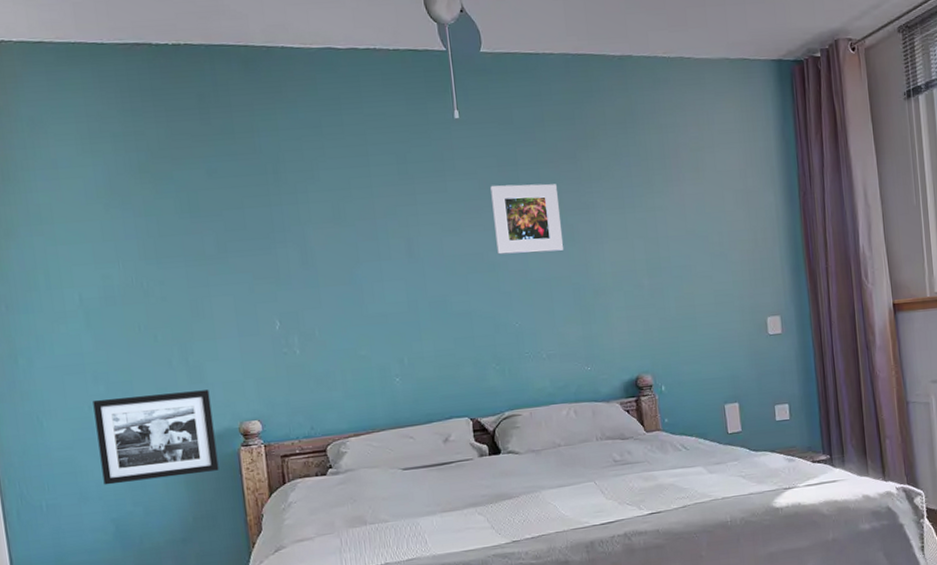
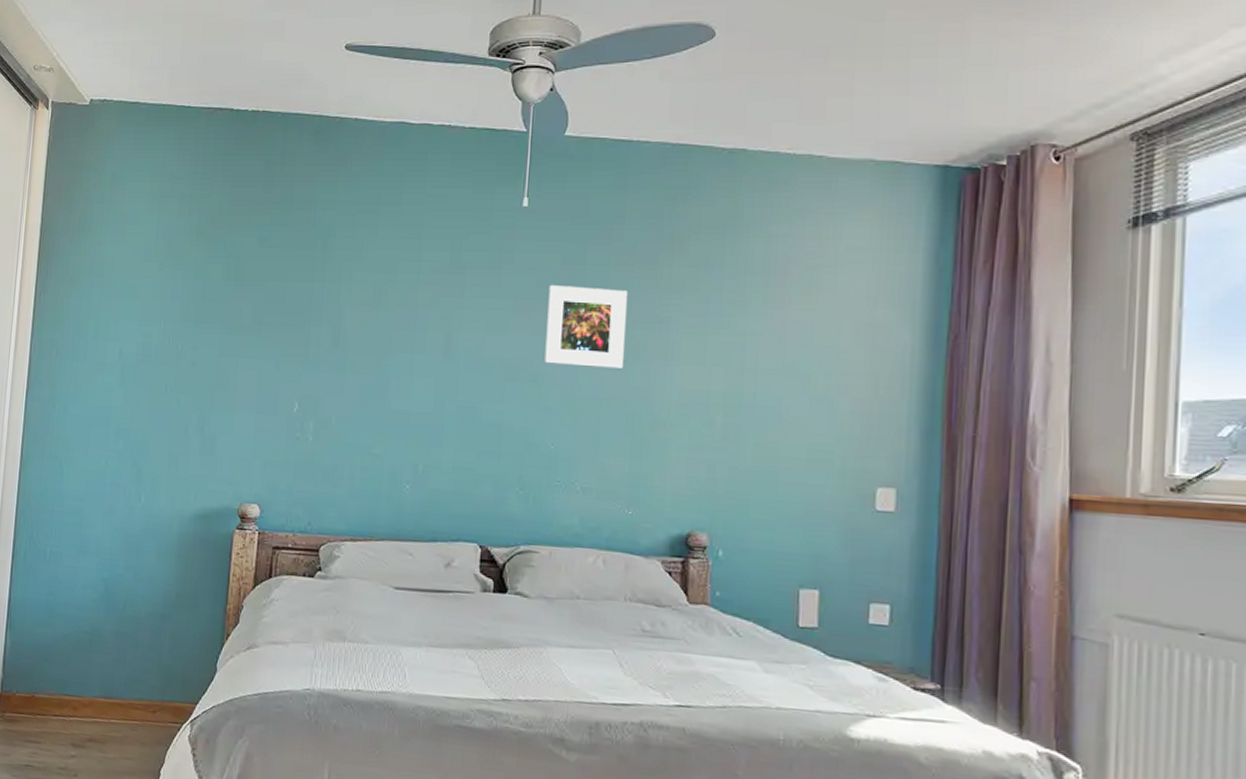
picture frame: present [93,390,219,485] -> none [103,456,217,550]

